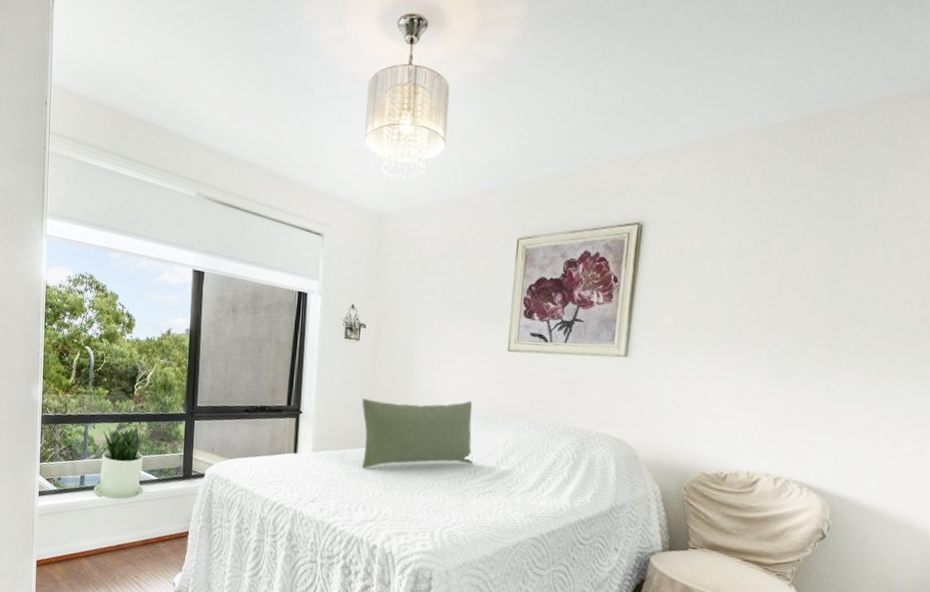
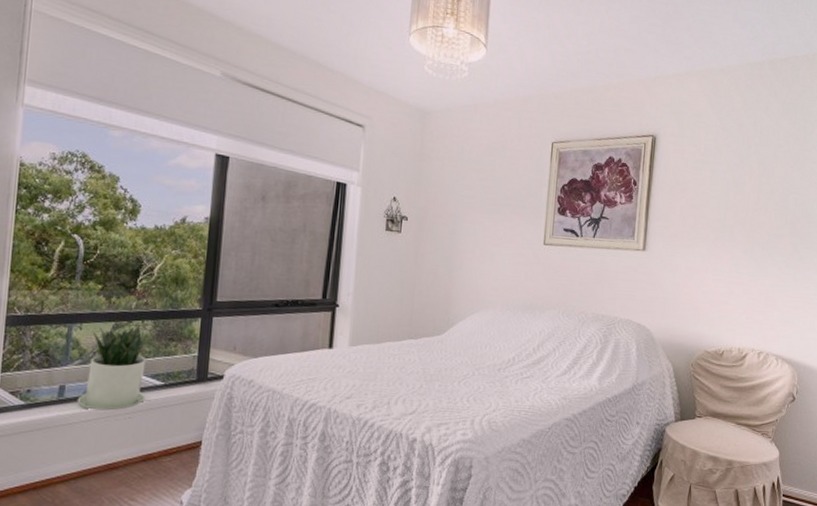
pillow: present [362,399,474,469] -> none [402,291,512,361]

